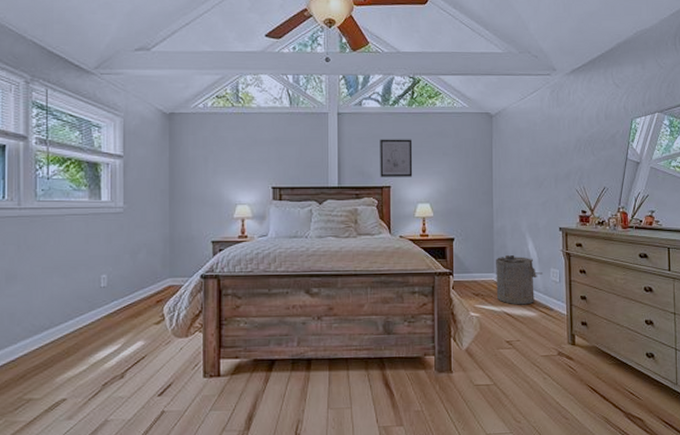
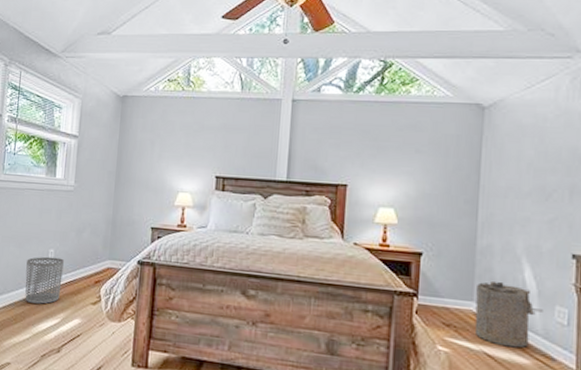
waste bin: none [75,282,119,333] -> present [25,256,64,304]
wall art: present [380,139,413,177] -> none [336,130,378,176]

